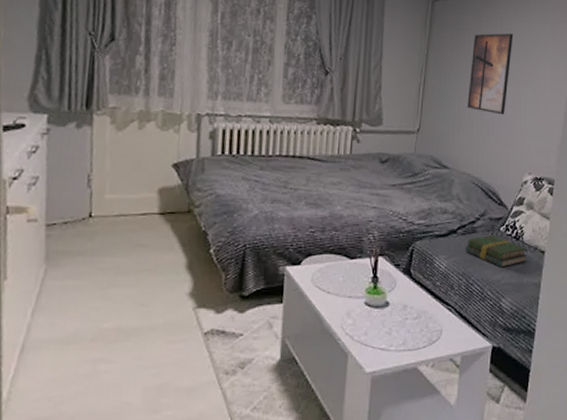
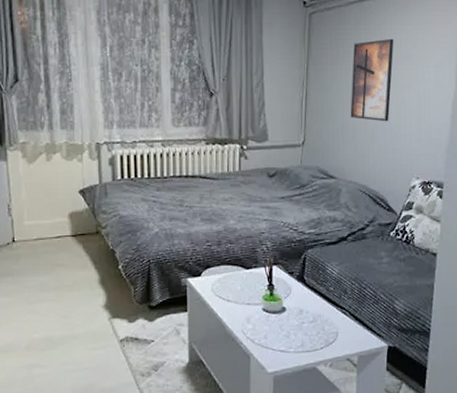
book: present [465,235,527,268] -> none [356,241,419,271]

